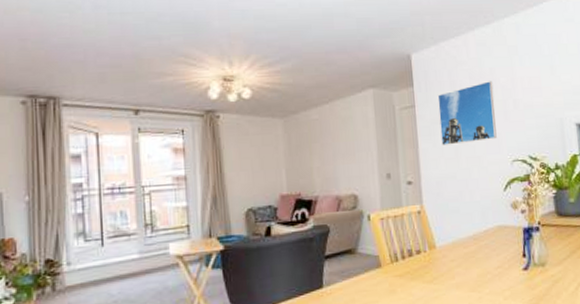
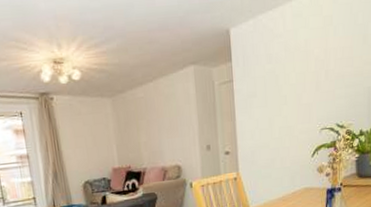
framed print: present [437,81,497,146] -> none [254,53,308,117]

